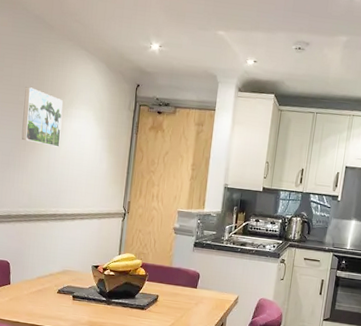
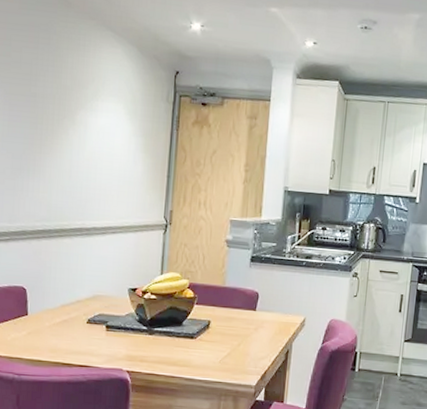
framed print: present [21,87,63,147] -> none [36,75,87,148]

